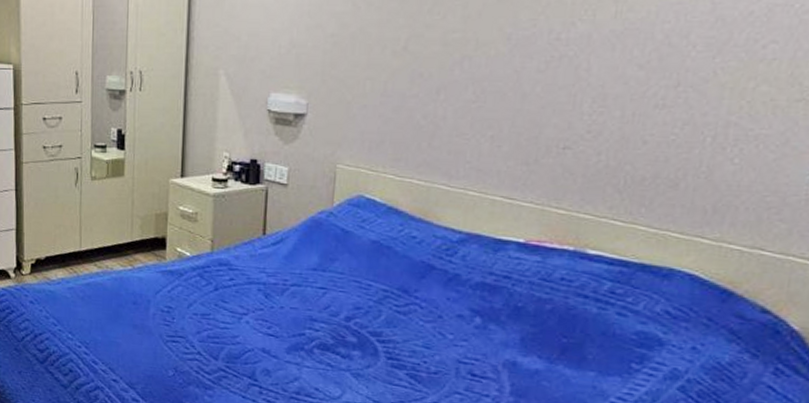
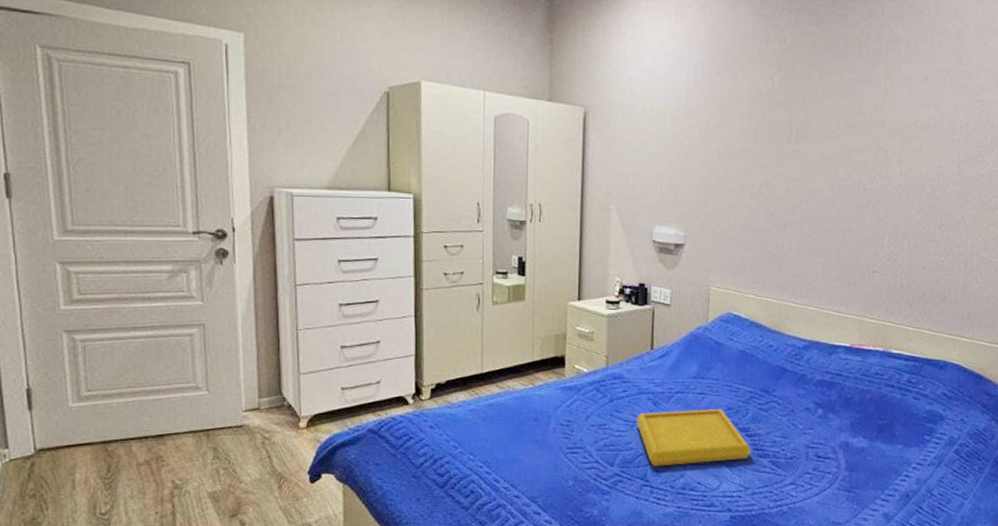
serving tray: none [243,304,384,369] -> present [635,409,752,466]

